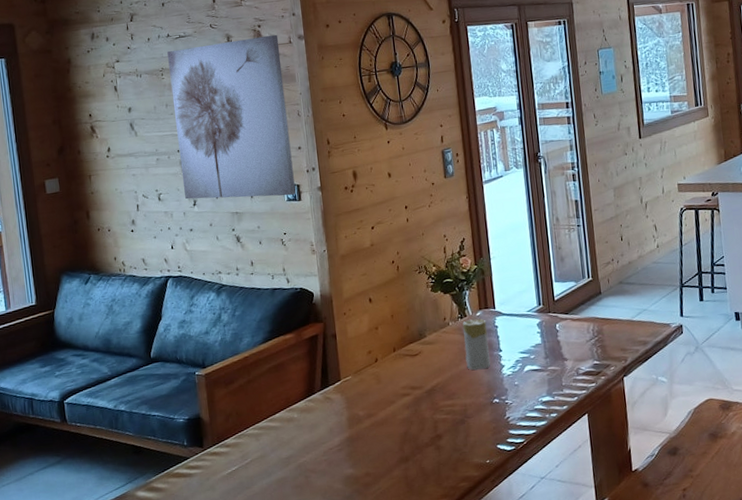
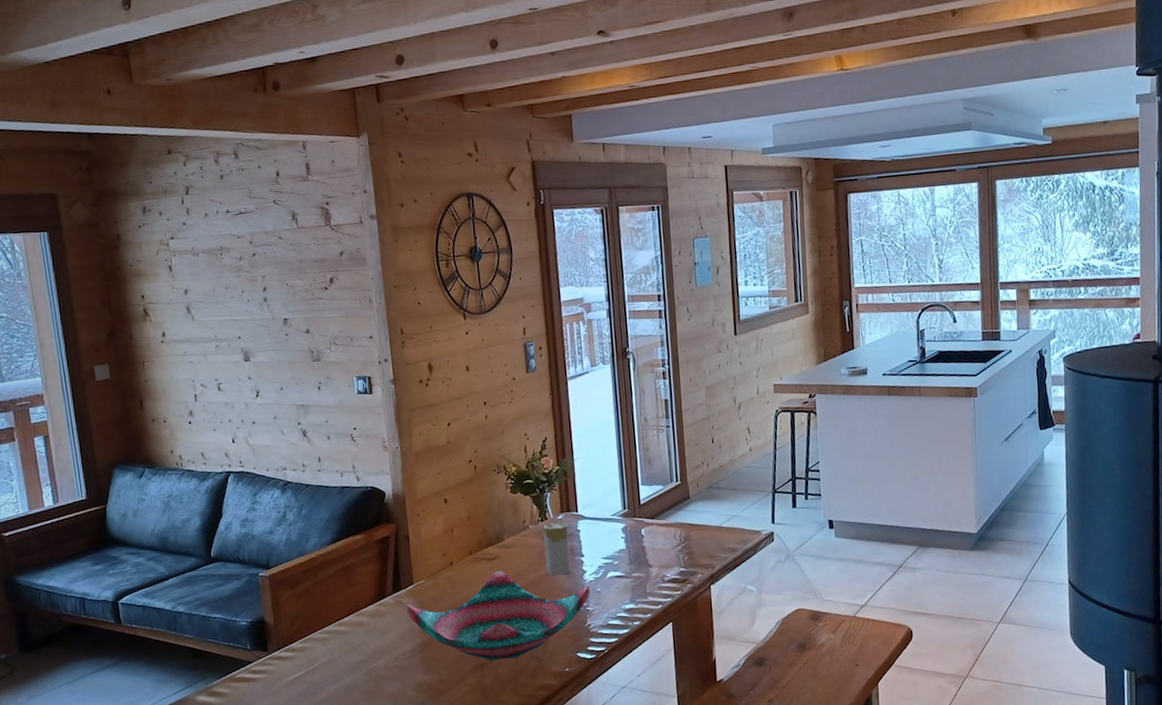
wall art: present [167,34,296,200] -> none [227,213,367,390]
decorative bowl: none [333,366,509,454] -> present [406,570,590,661]

